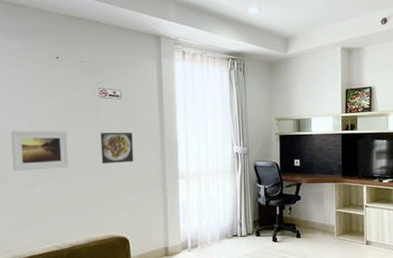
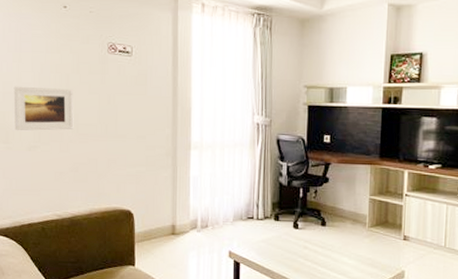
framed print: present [101,132,134,164] -> none [108,92,143,128]

